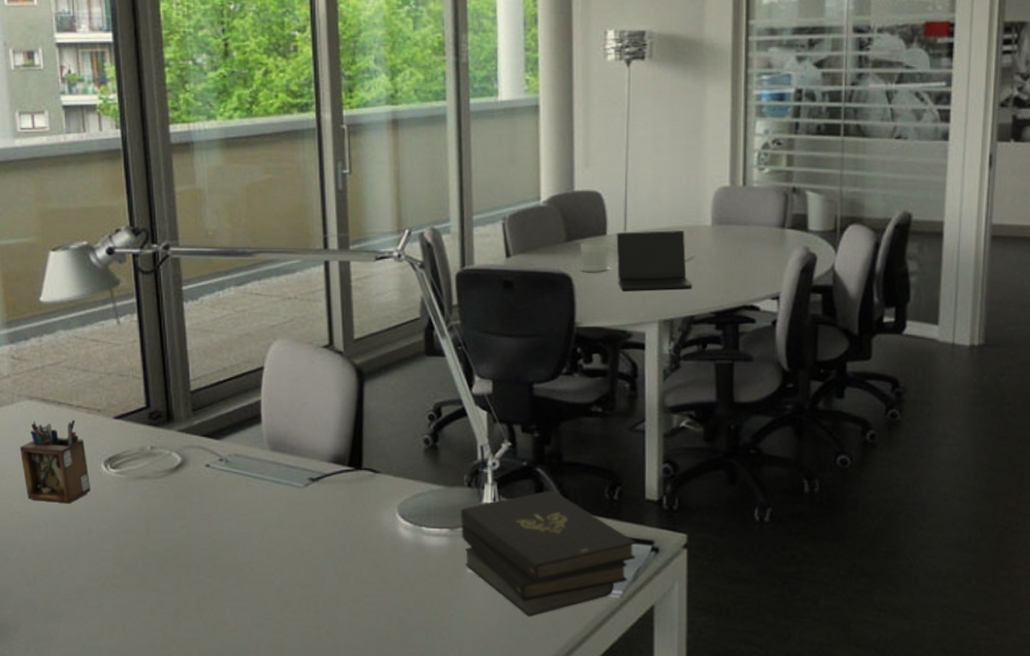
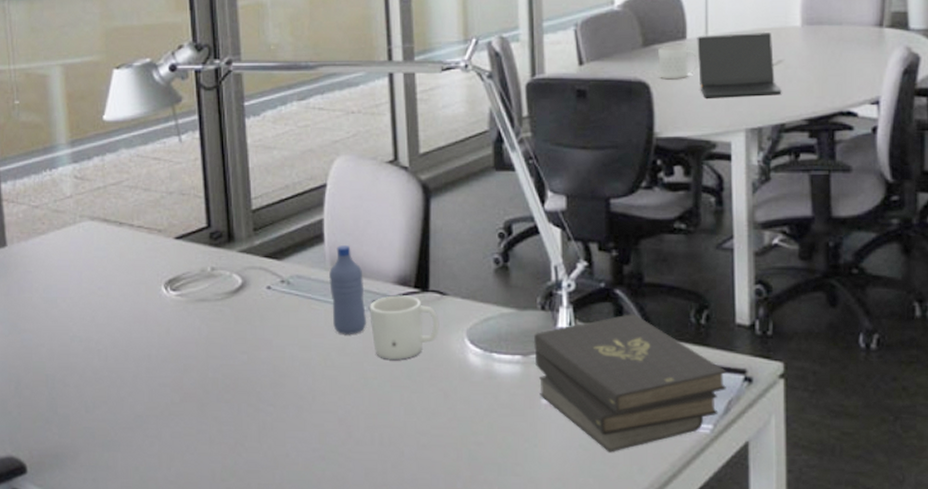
desk organizer: present [20,420,90,504] -> none [81,241,150,328]
water bottle: none [265,425,303,511] -> present [328,244,367,335]
mug: none [305,473,372,533] -> present [370,295,440,360]

